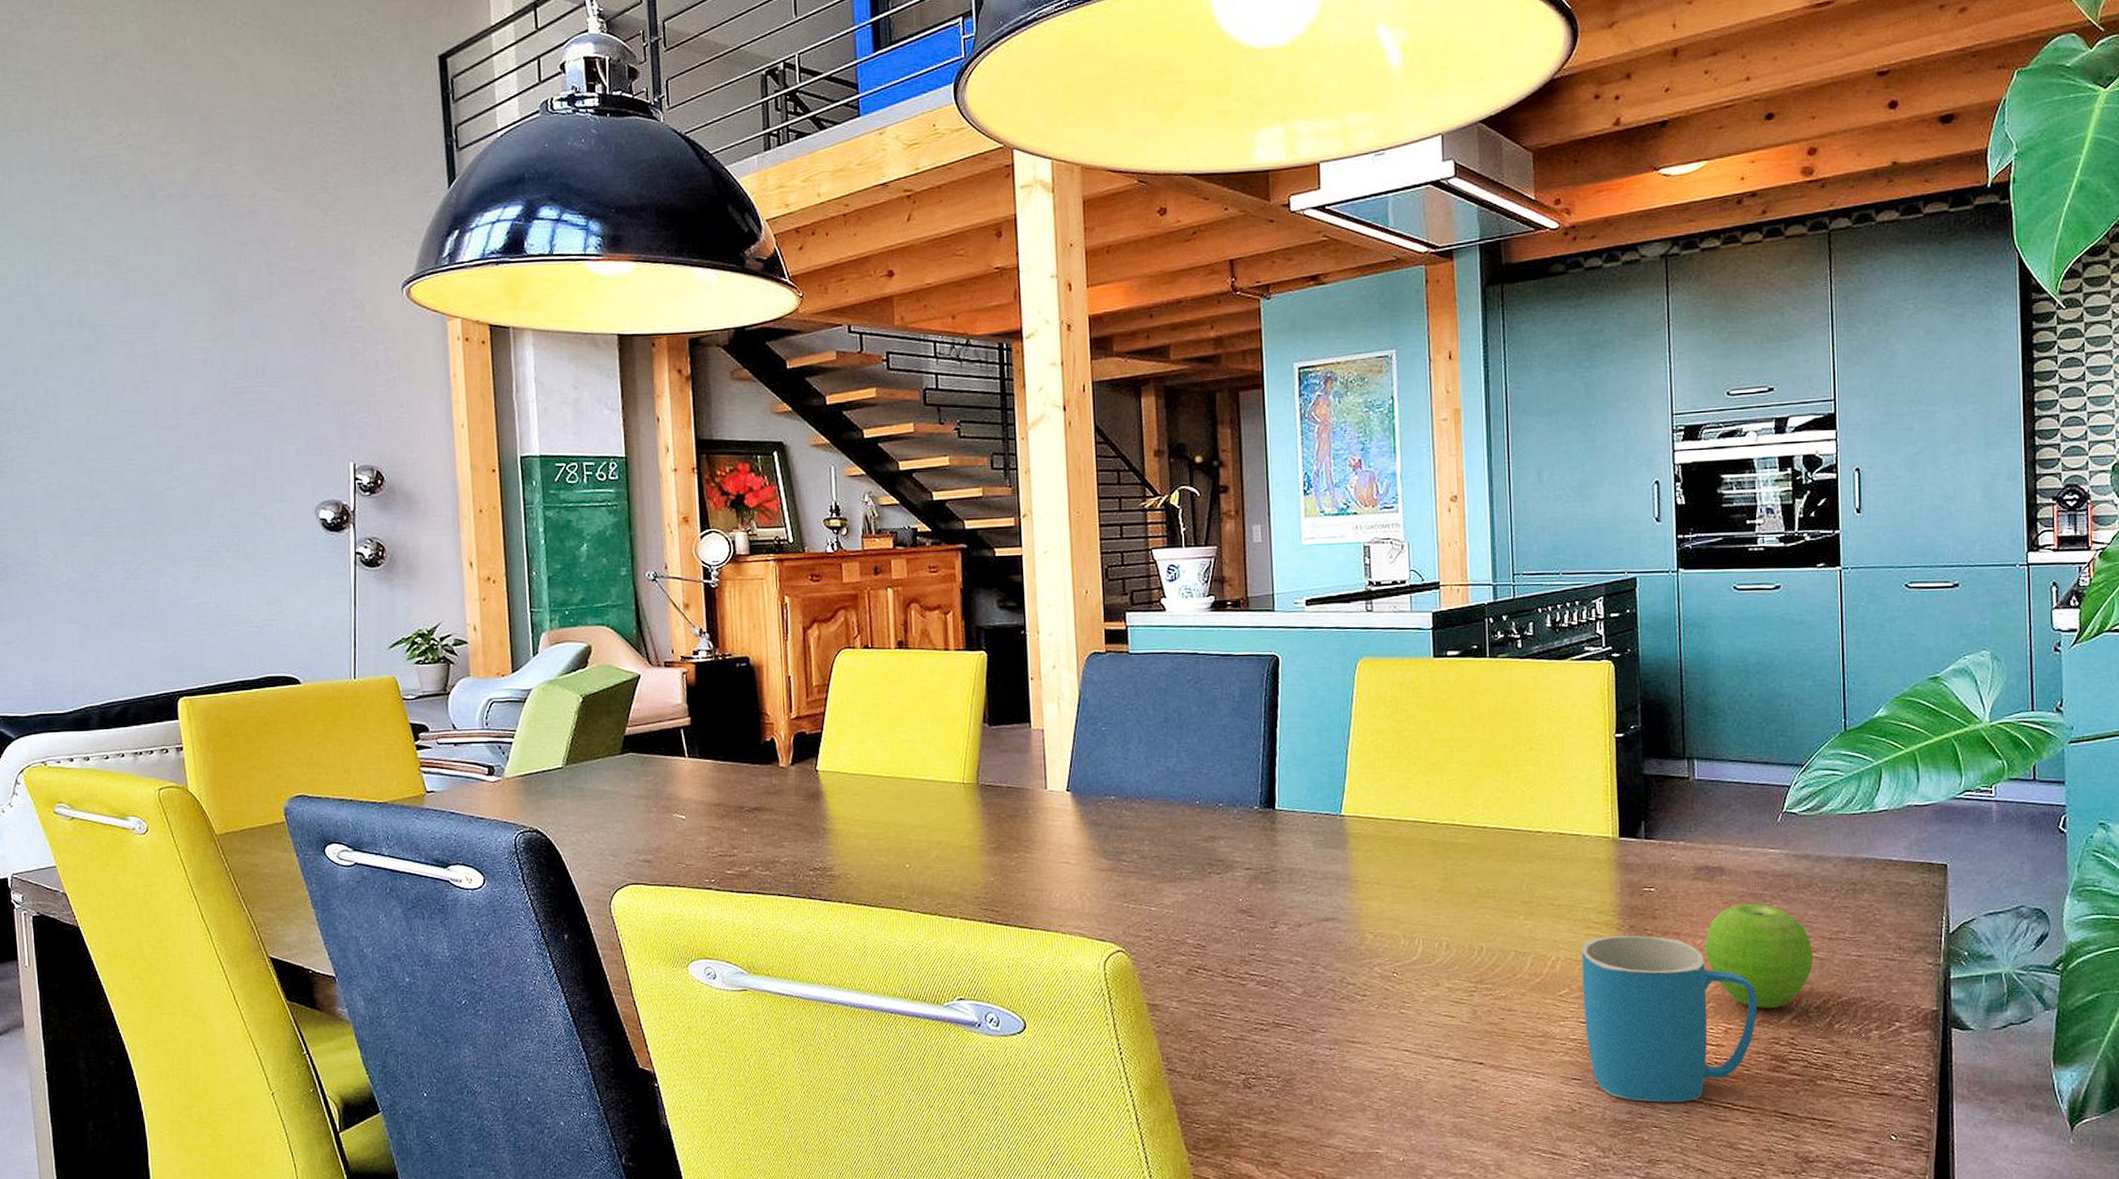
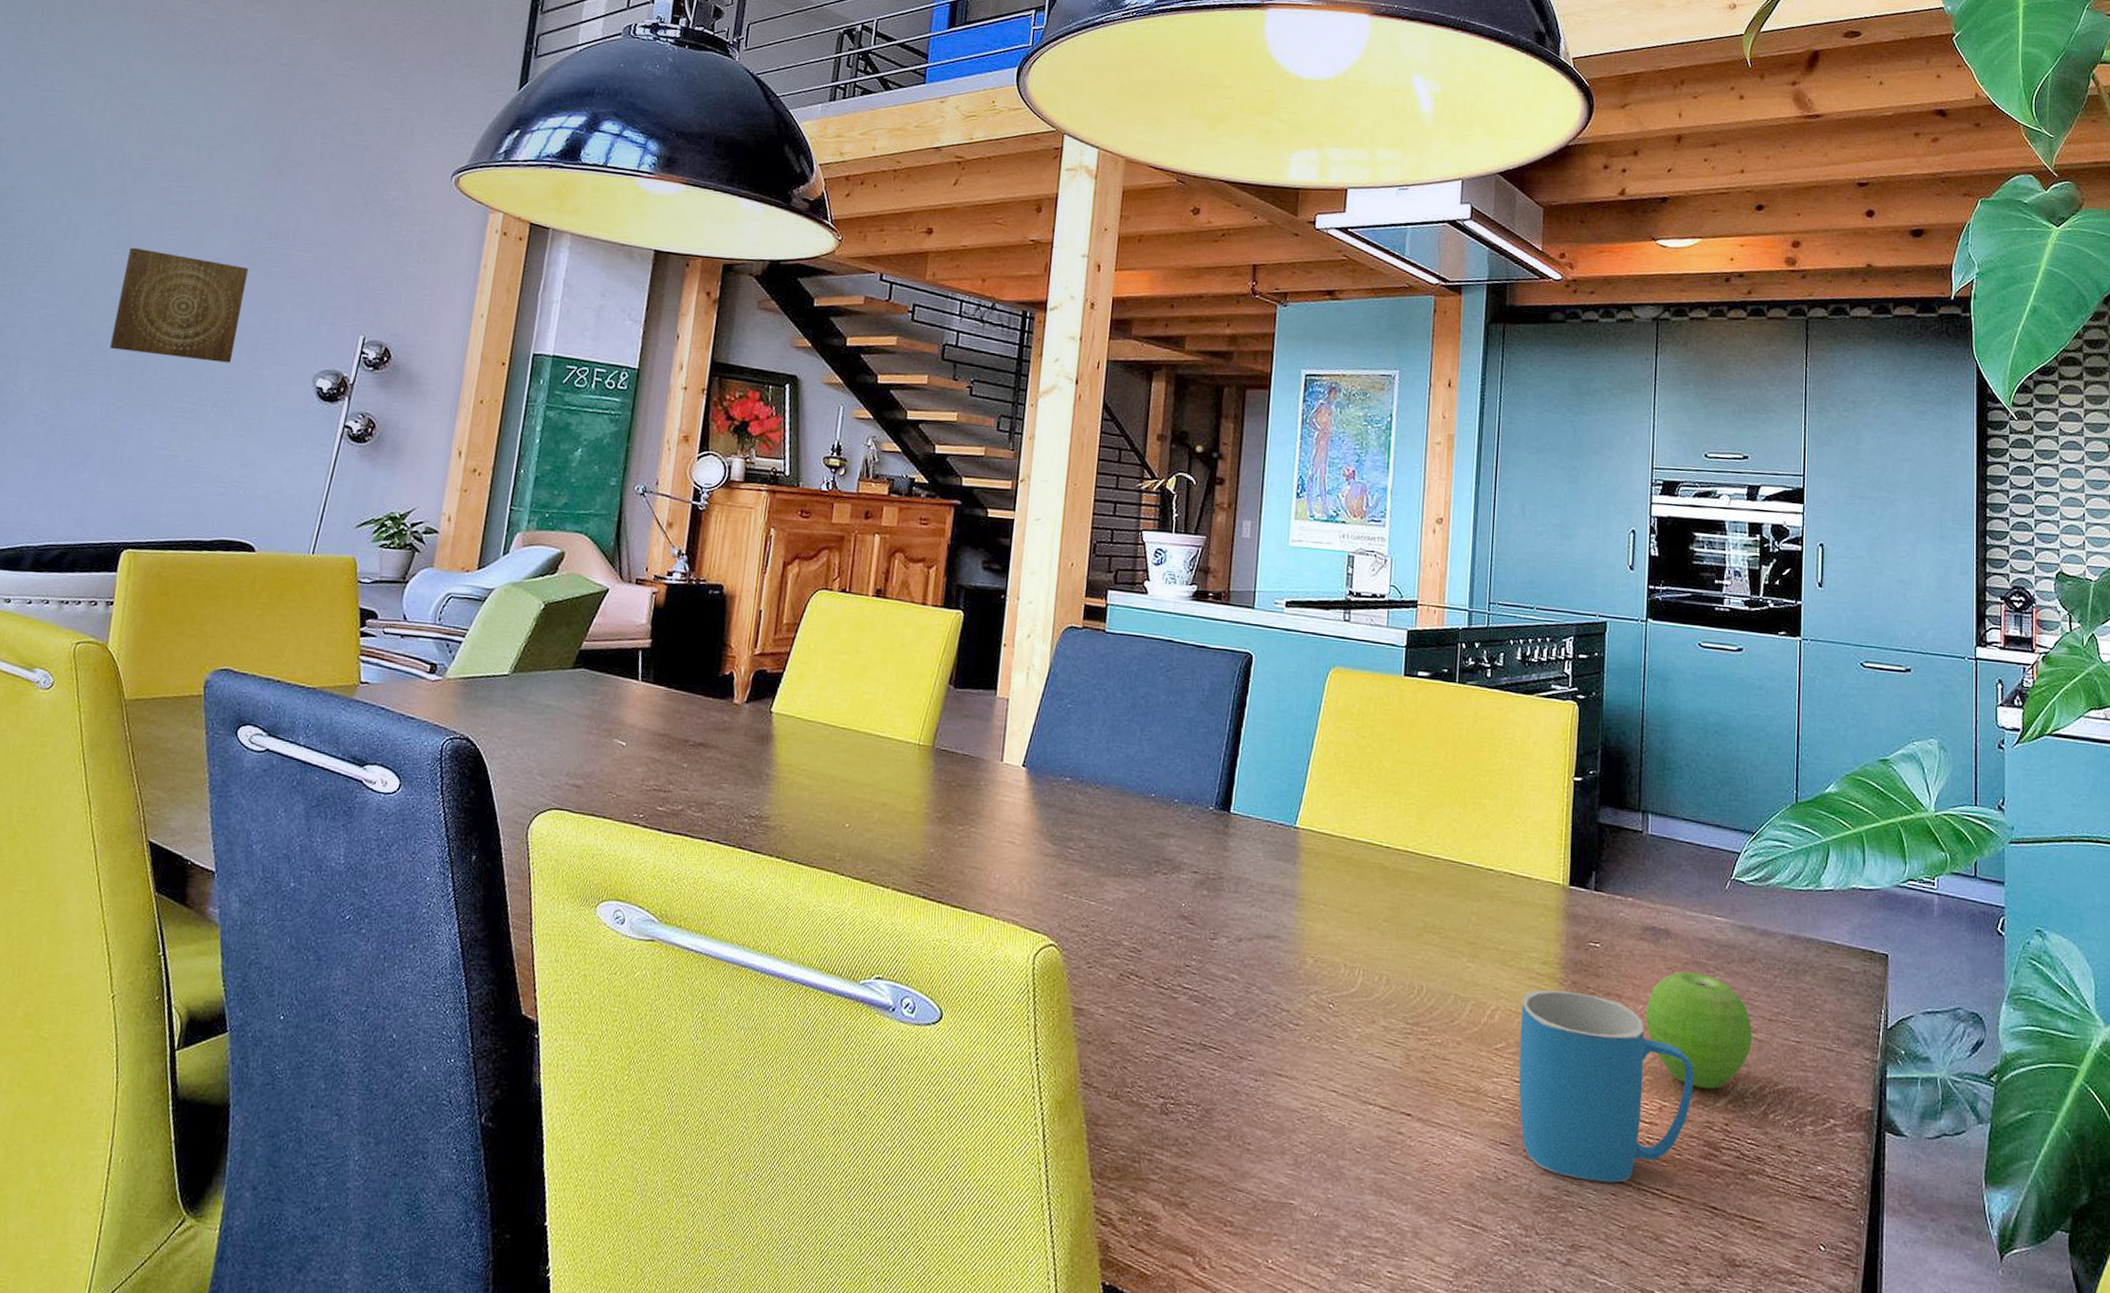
wall art: none [110,406,234,509] -> present [110,247,248,363]

